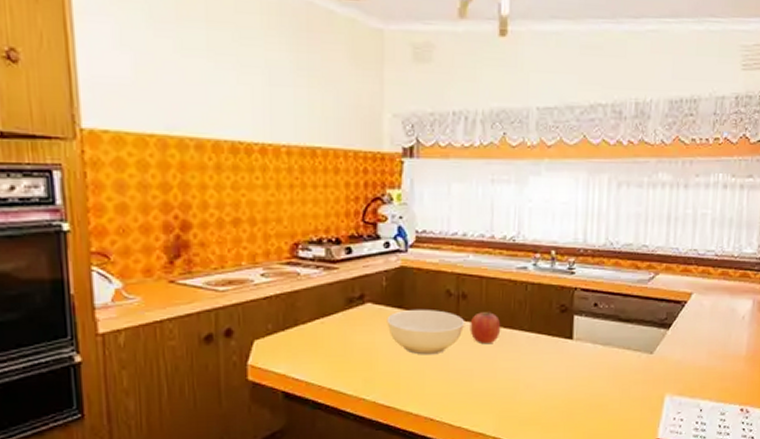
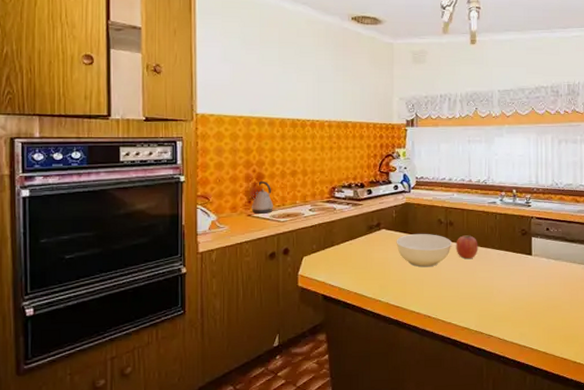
kettle: none [173,233,207,281] -> present [251,181,273,215]

